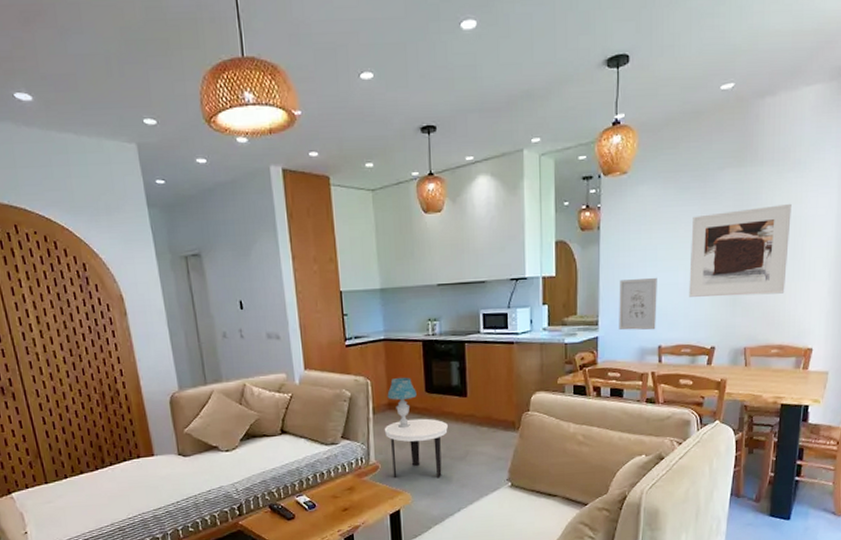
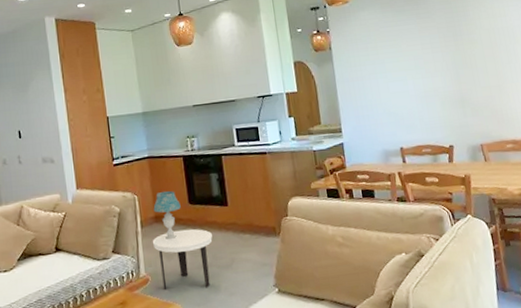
wall art: present [619,277,657,331] -> none [356,86,395,136]
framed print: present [689,203,792,297] -> none [412,17,508,102]

